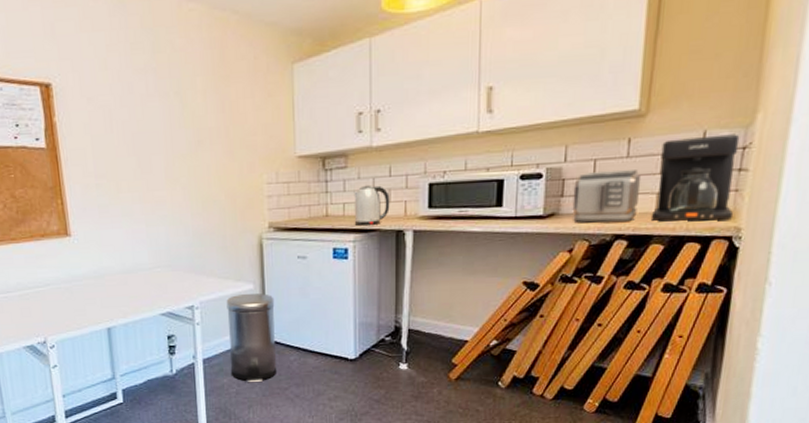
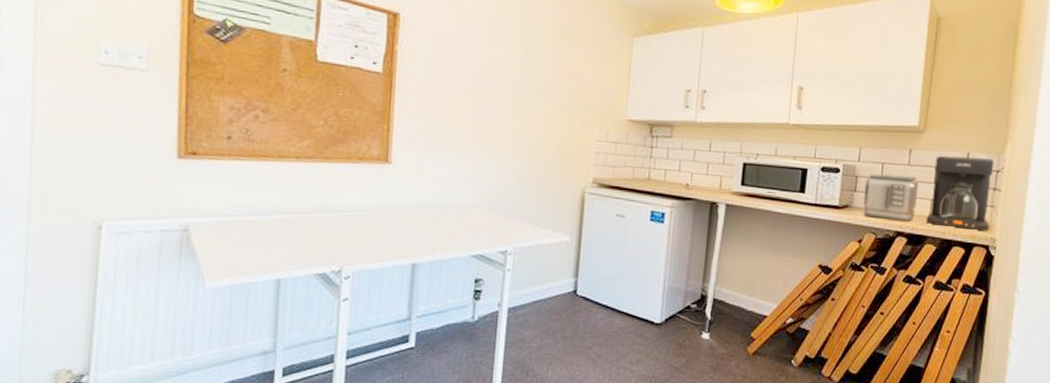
pedal bin: present [226,293,276,383] -> none [536,244,589,339]
kettle: present [354,184,390,226] -> none [673,155,708,194]

